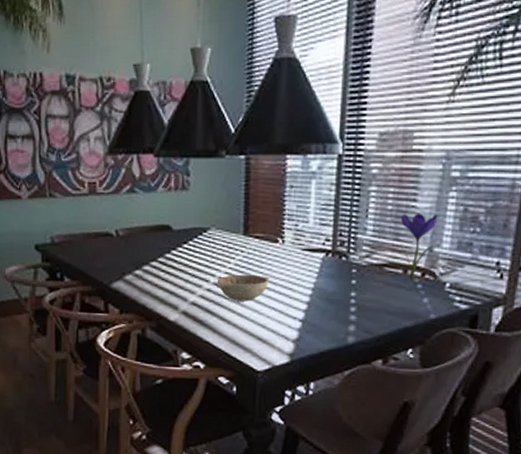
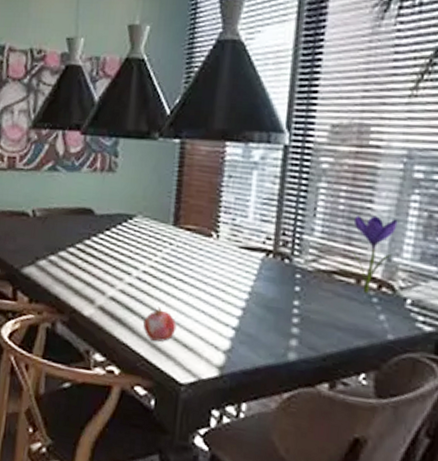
decorative bowl: present [215,274,271,302] -> none [138,269,202,301]
fruit: none [222,307,251,338] -> present [143,307,177,342]

